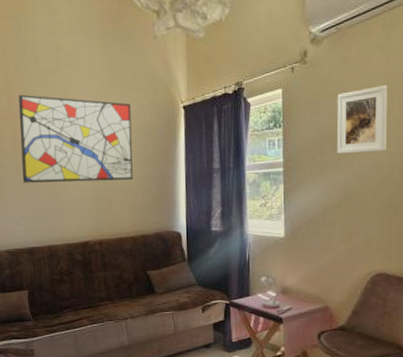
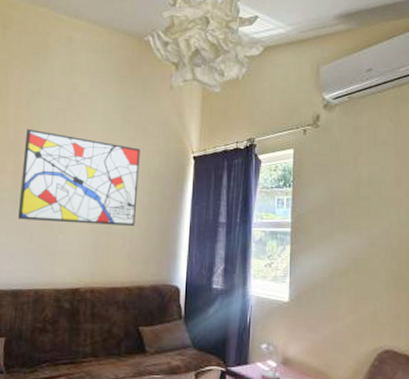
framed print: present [336,85,387,154] -> none [346,155,397,221]

